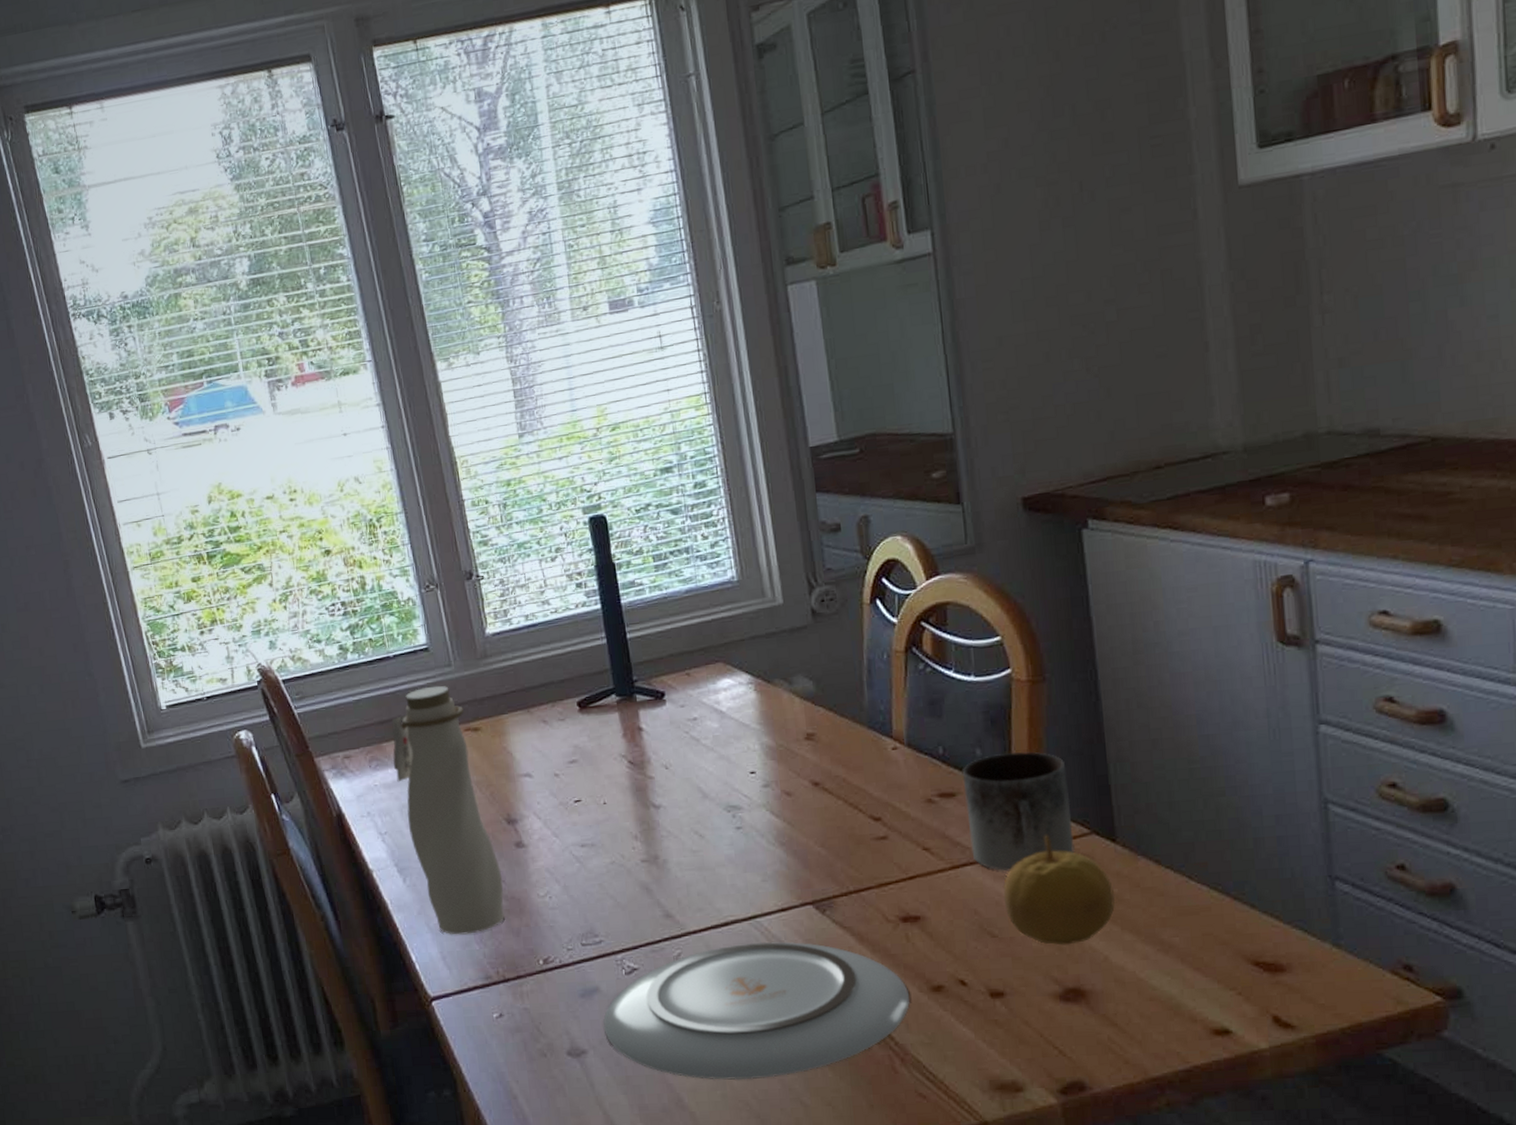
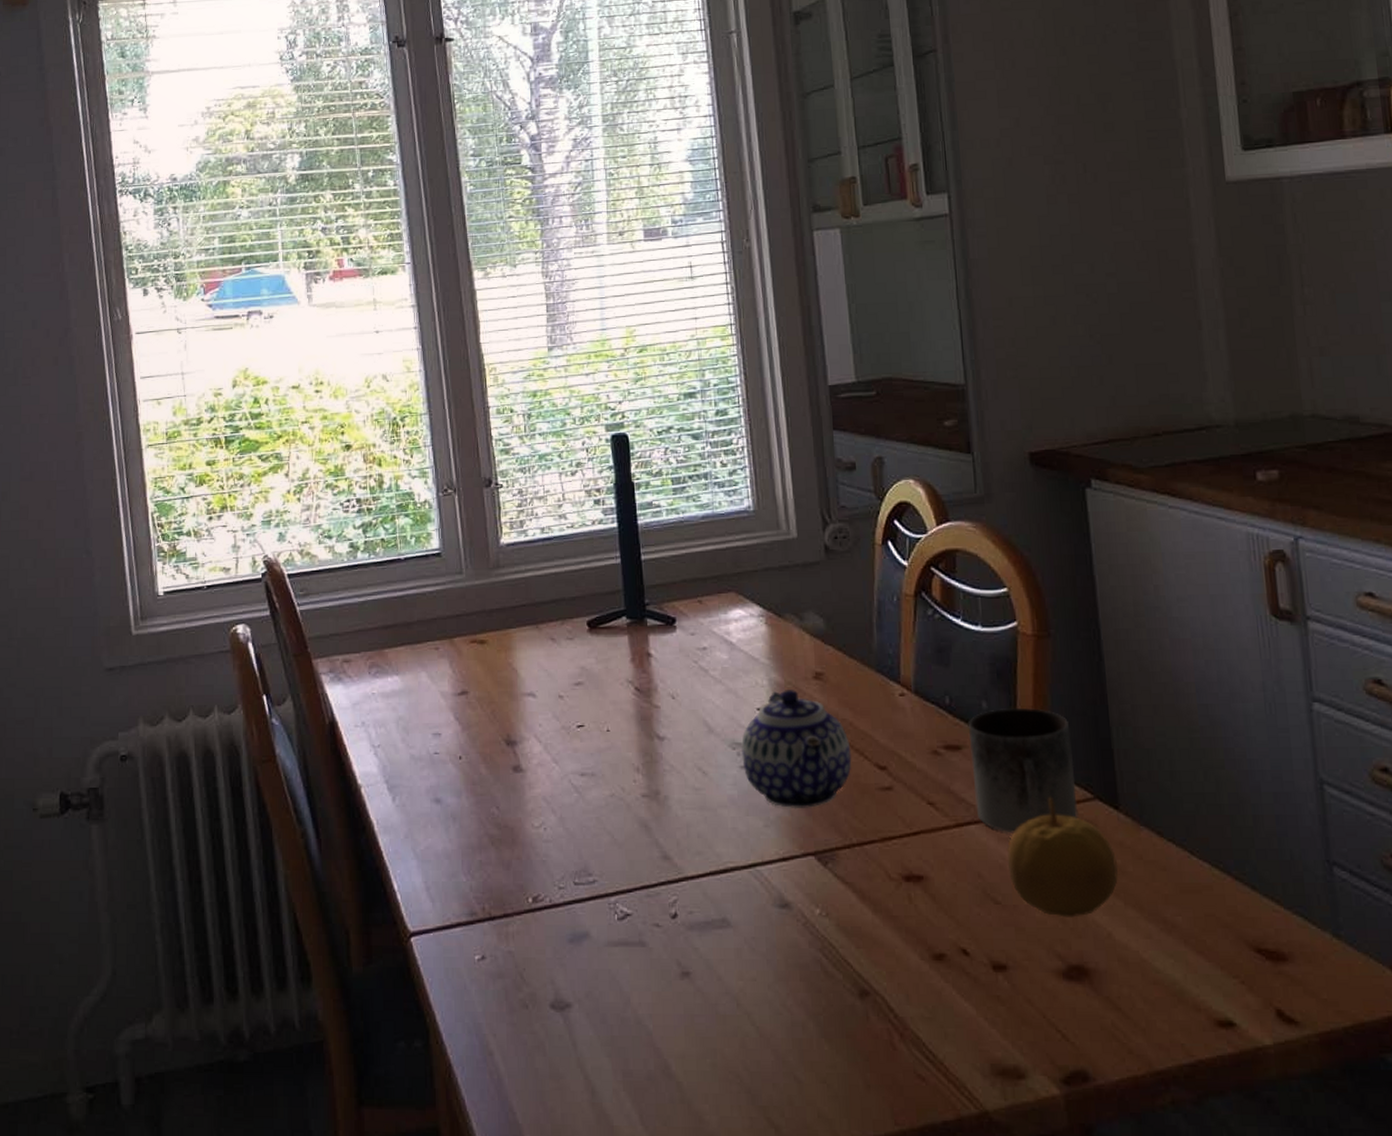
water bottle: present [391,685,505,935] -> none [393,593,497,864]
plate: present [603,941,910,1081] -> none [591,893,910,1048]
teapot: none [735,752,846,864] -> present [740,690,852,809]

